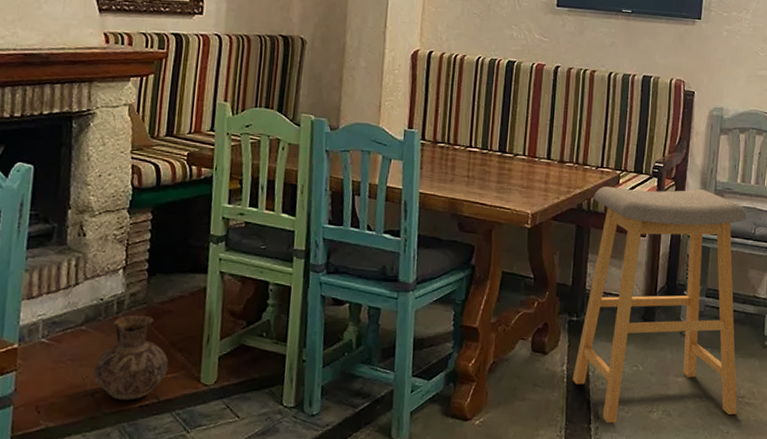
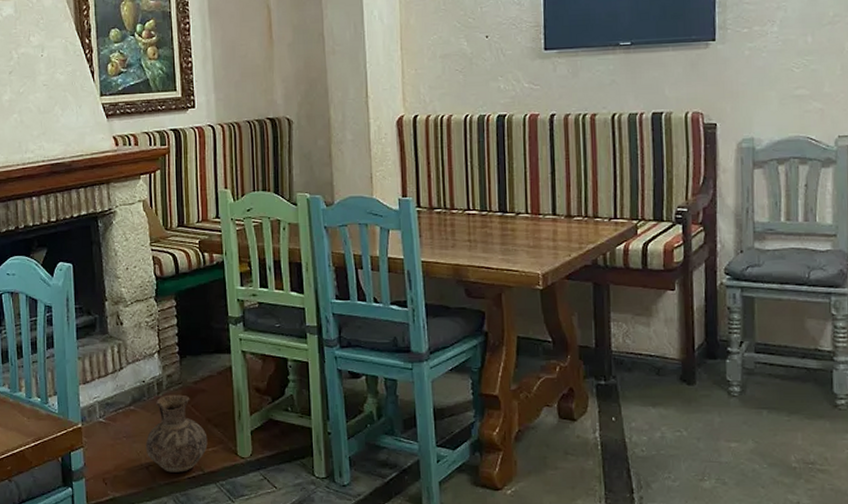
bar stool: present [572,186,747,423] -> none [607,232,807,492]

